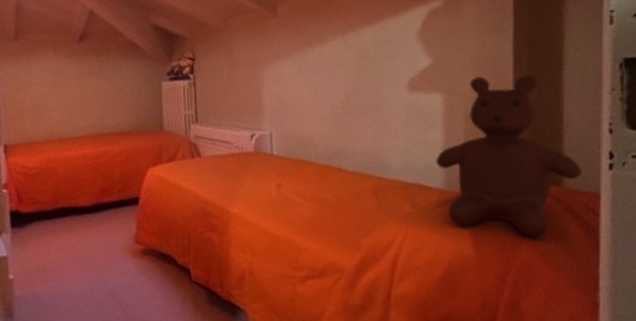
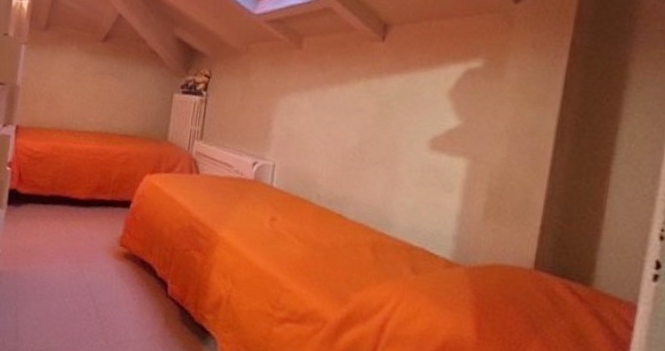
teddy bear: present [436,75,581,237] -> none [447,147,619,337]

